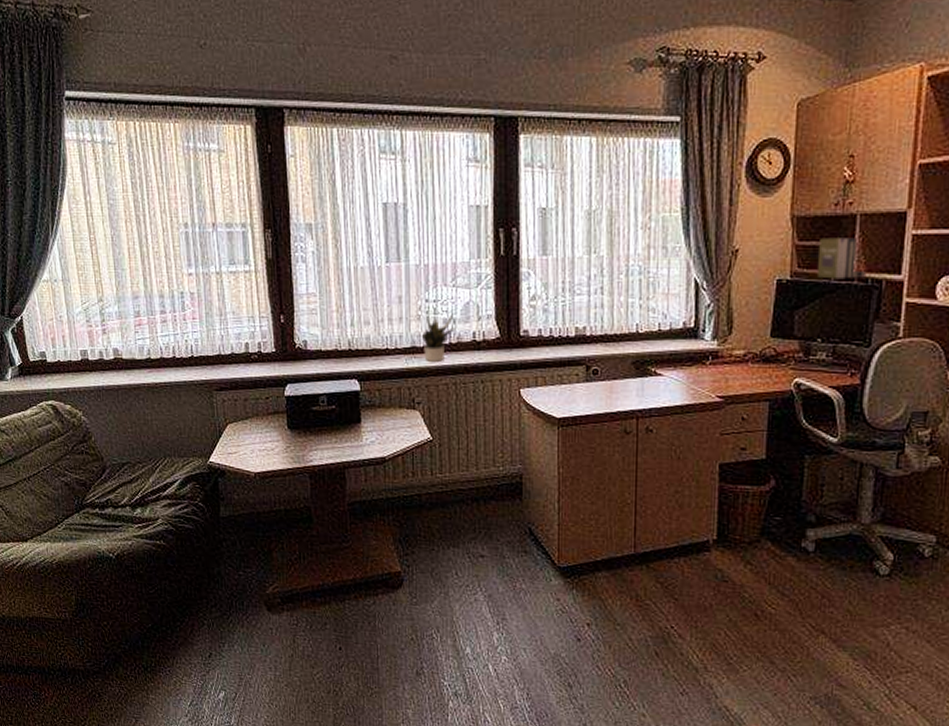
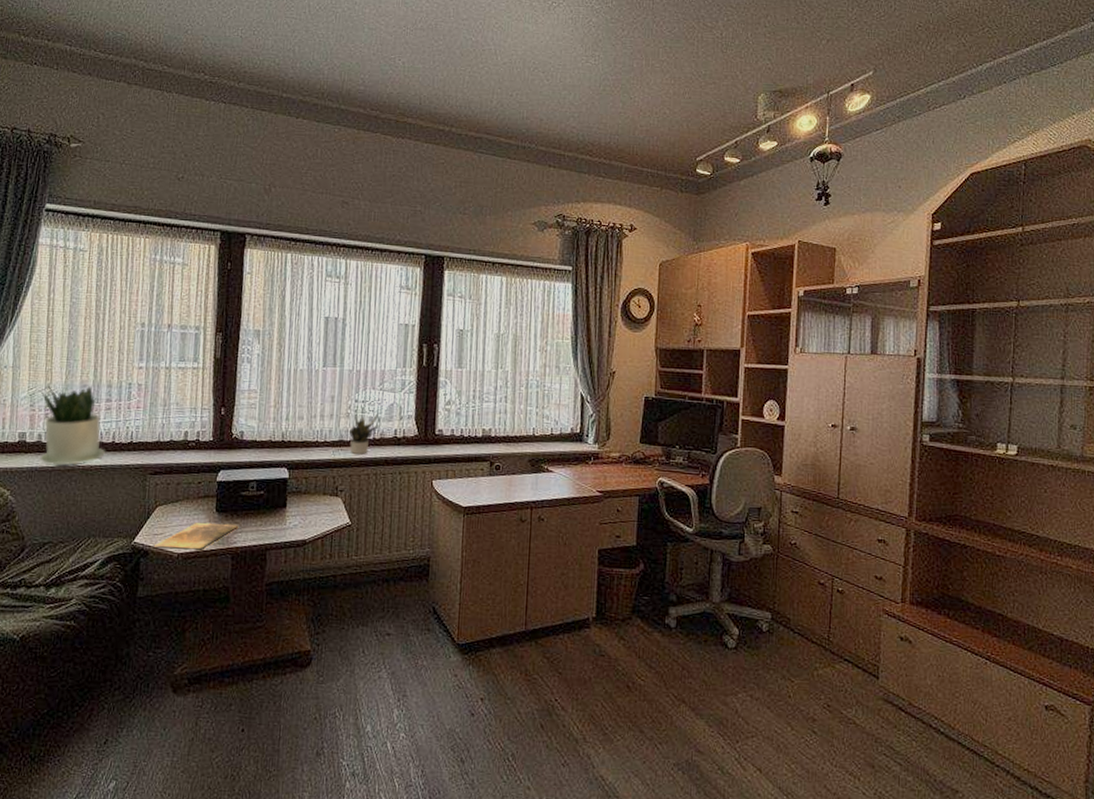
planter: none [95,297,168,384] -> present [39,386,105,466]
magazine: none [229,440,312,469] -> present [153,522,238,550]
books: present [816,238,865,280] -> none [674,366,711,400]

